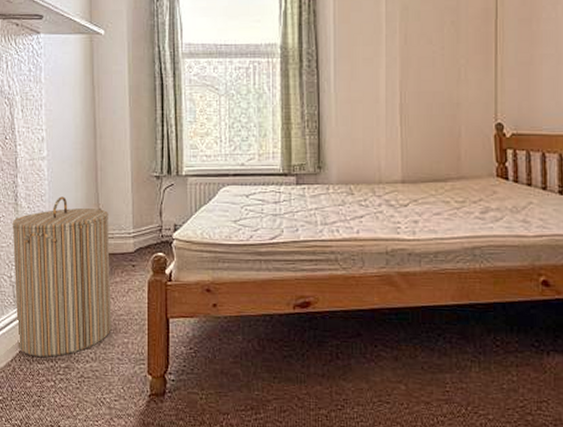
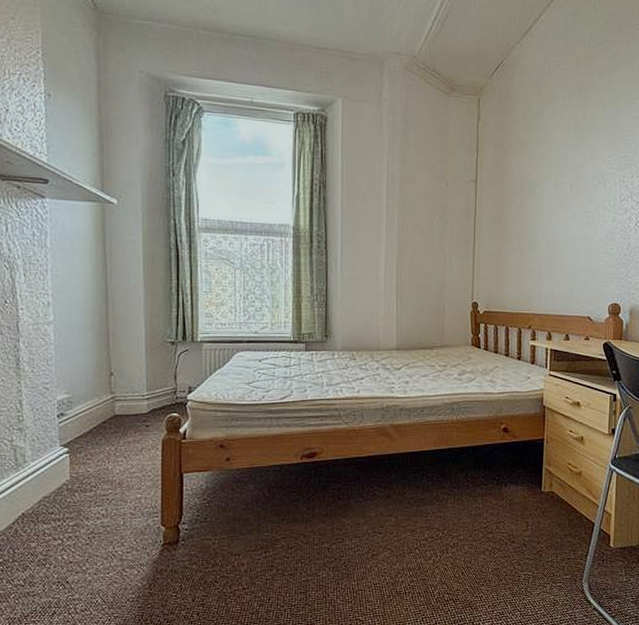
laundry hamper: present [12,196,112,357] -> none [13,361,124,517]

